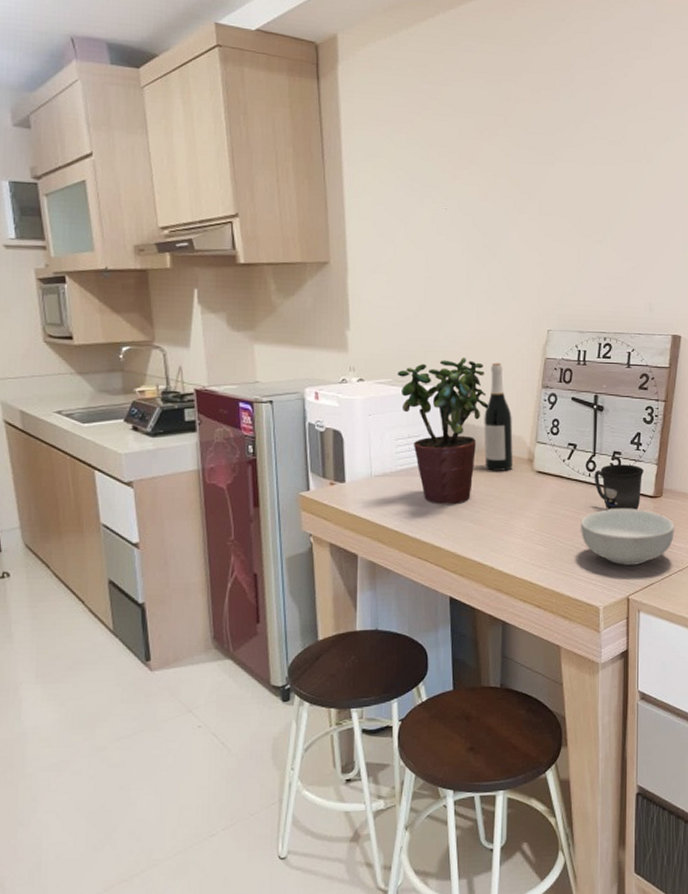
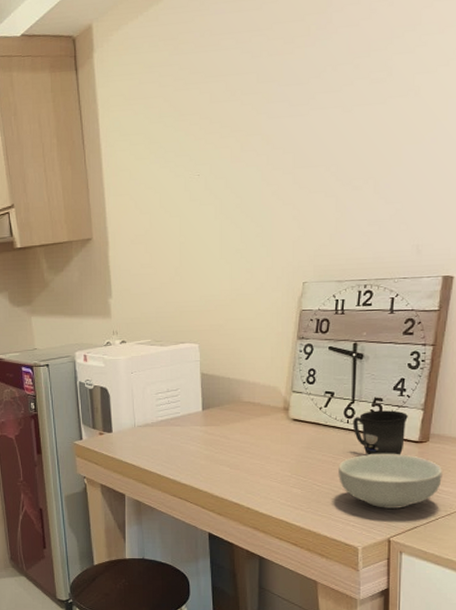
potted plant: present [397,358,488,505] -> none [155,315,243,451]
wine bottle: present [484,363,513,471] -> none [239,318,268,420]

